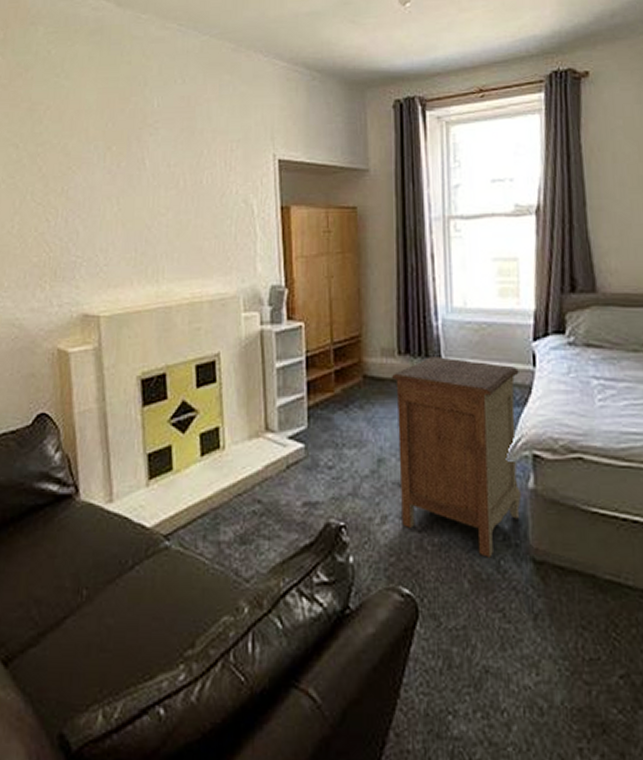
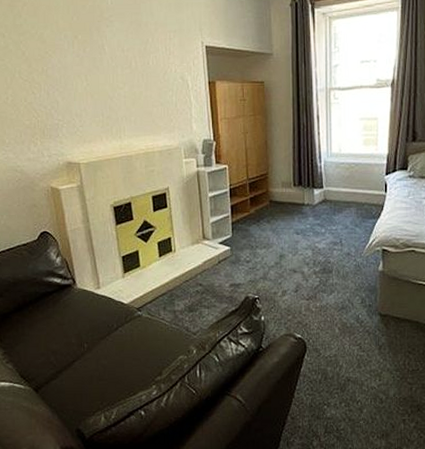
nightstand: present [391,357,521,558] -> none [289,187,375,314]

